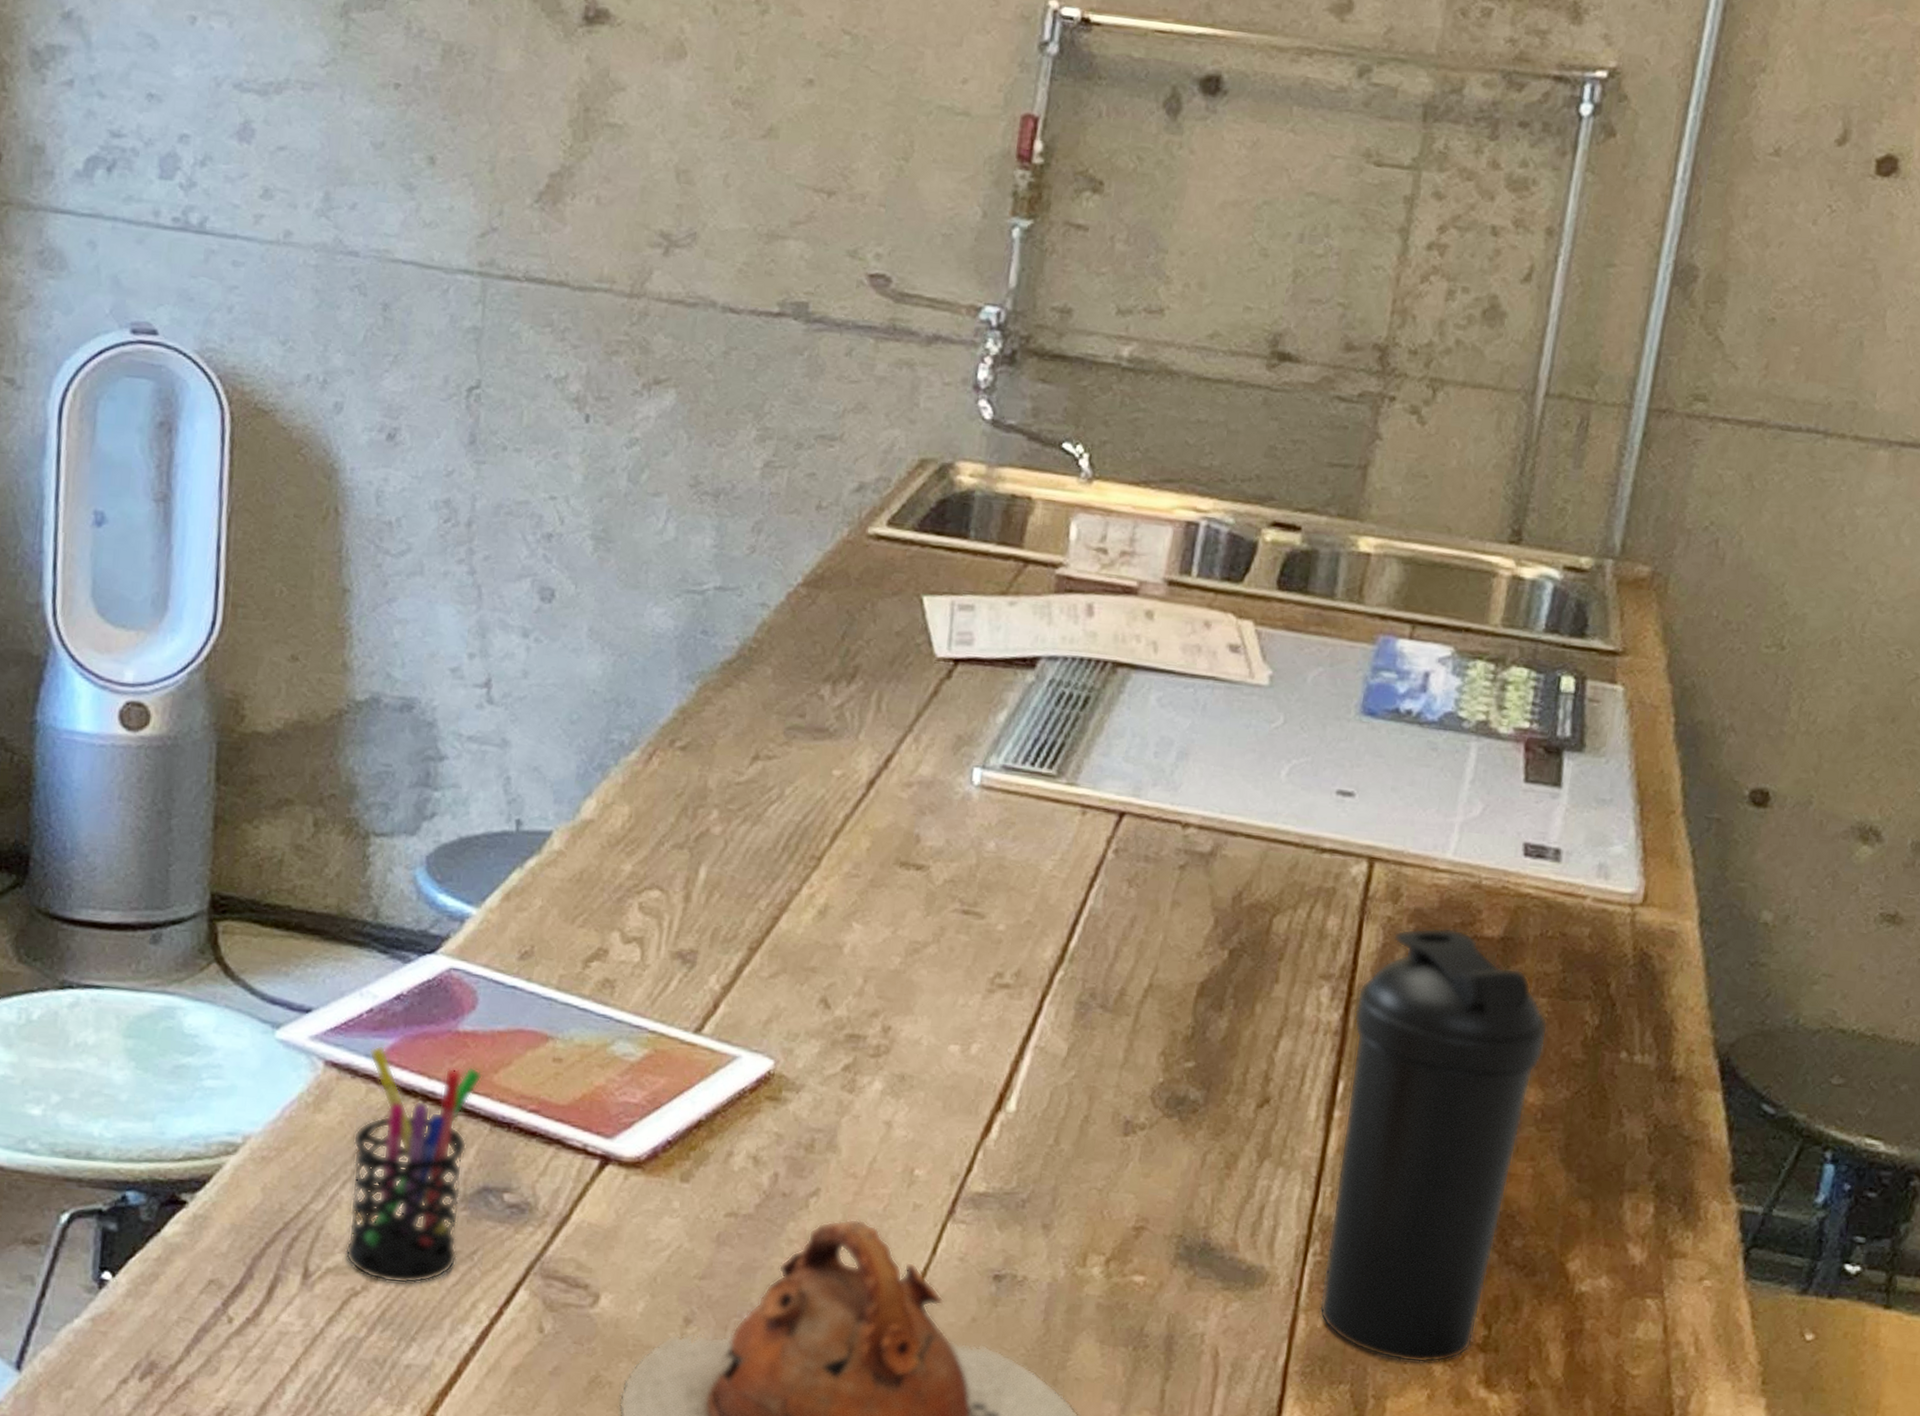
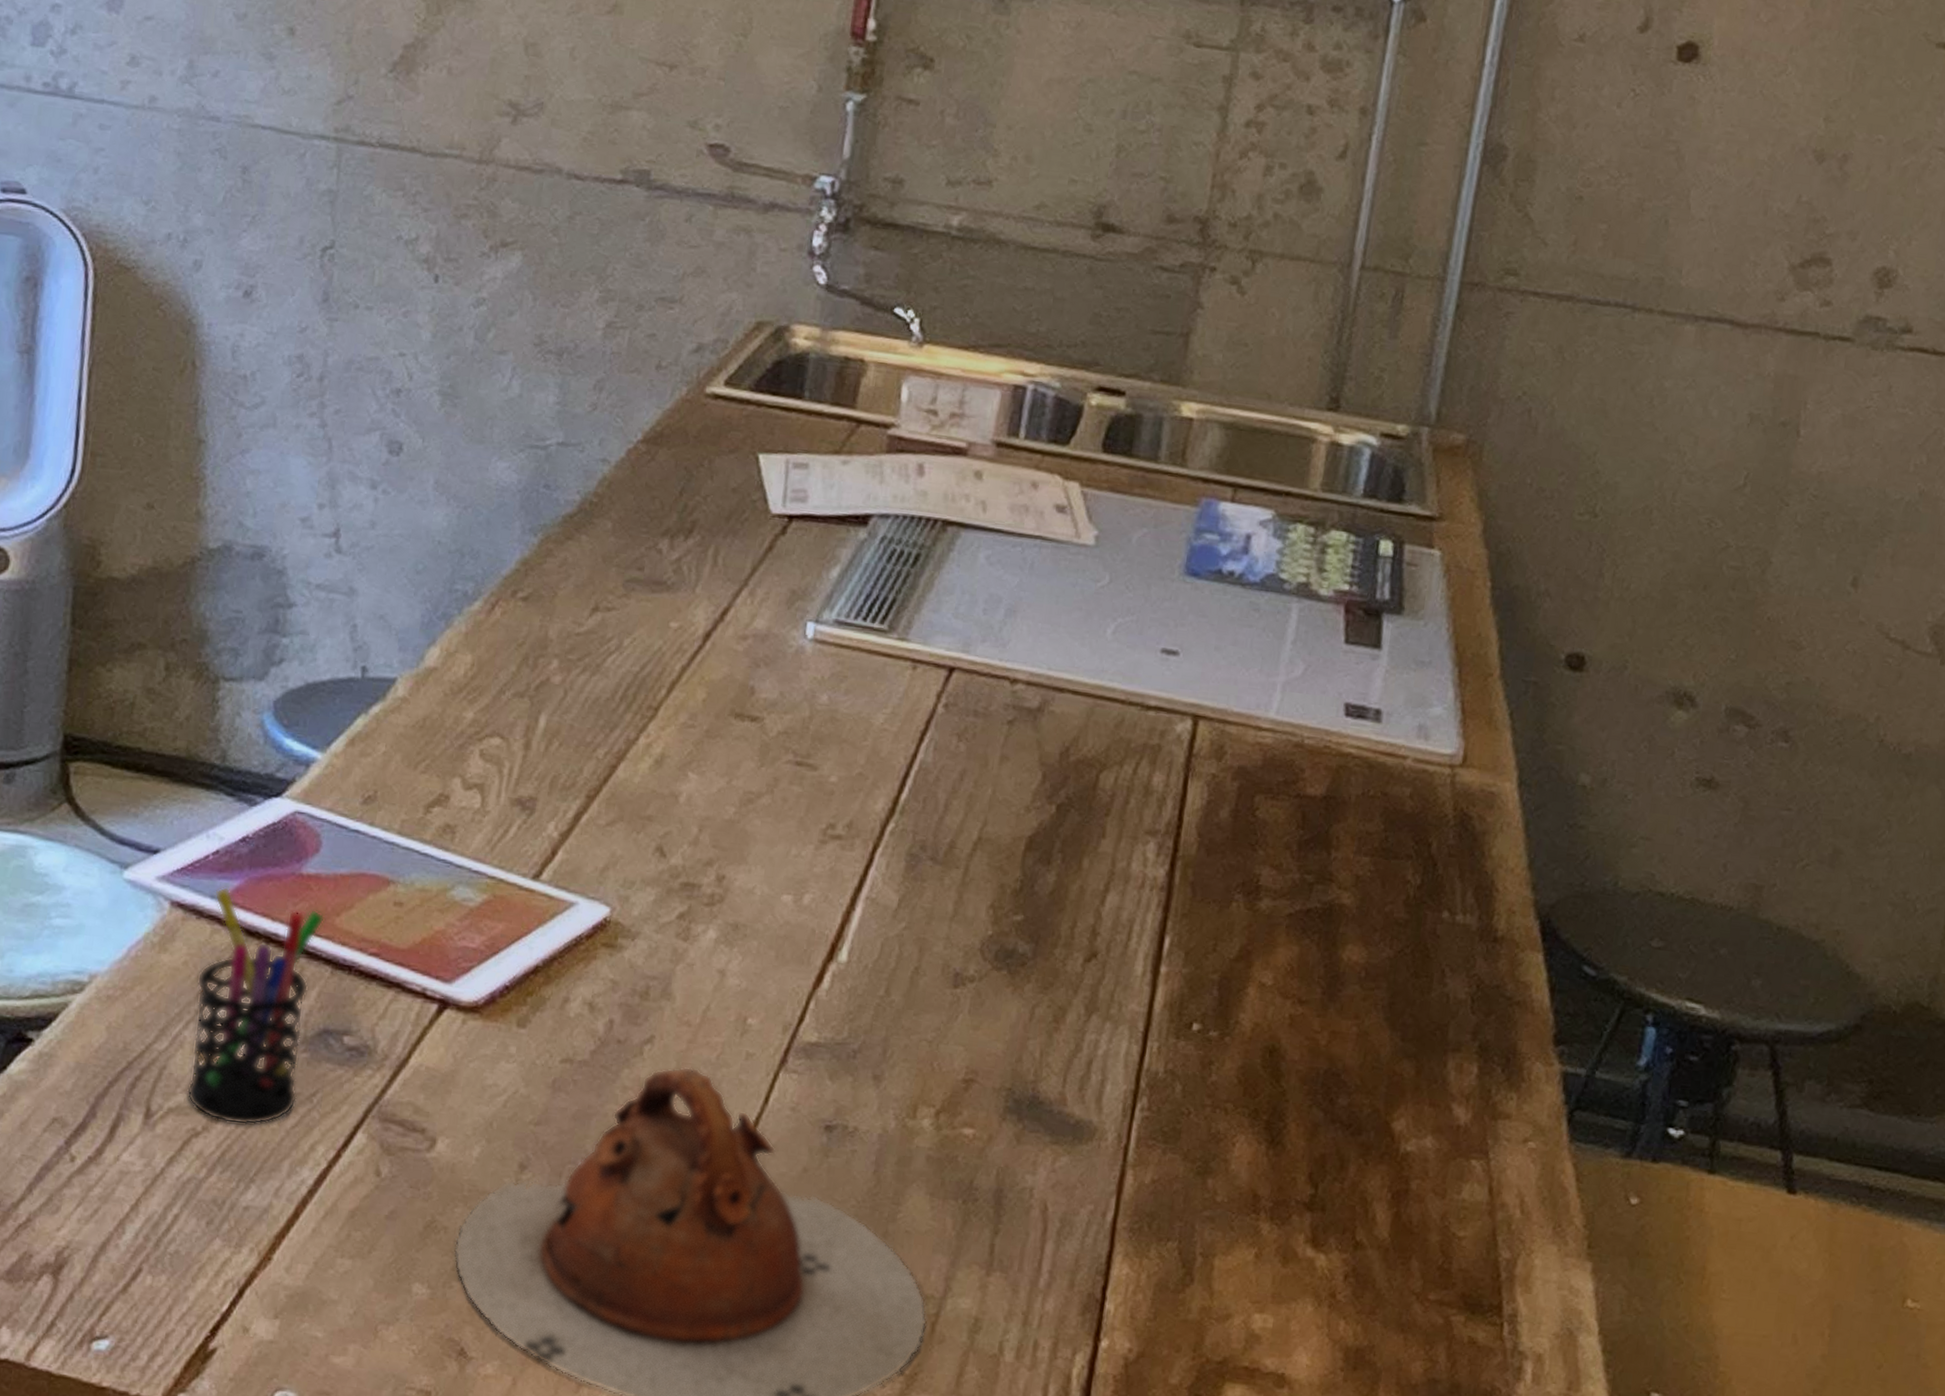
water bottle: present [1319,927,1548,1364] -> none [1147,785,1371,1222]

